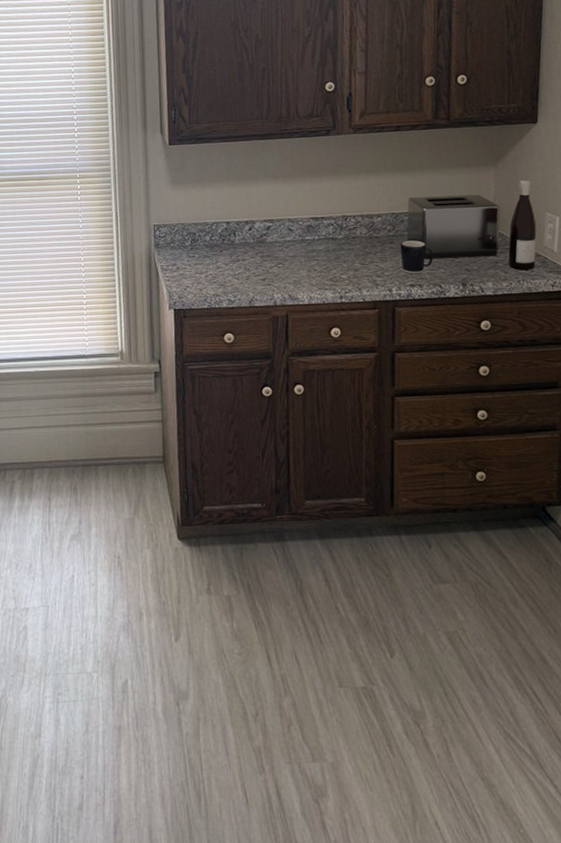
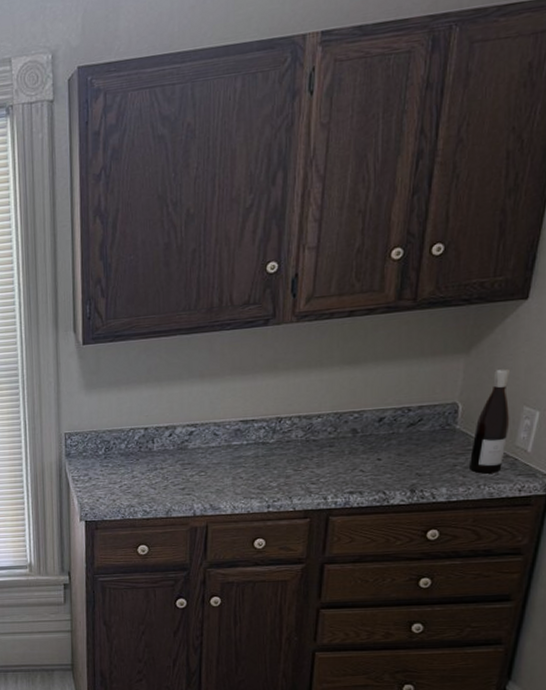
mug: present [400,239,433,274] -> none [341,442,379,481]
toaster: present [407,194,501,259] -> none [351,388,468,463]

